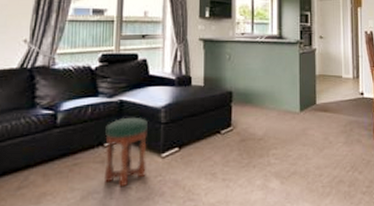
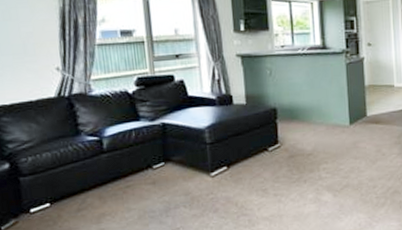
stool: present [105,117,148,187] -> none [152,139,198,206]

